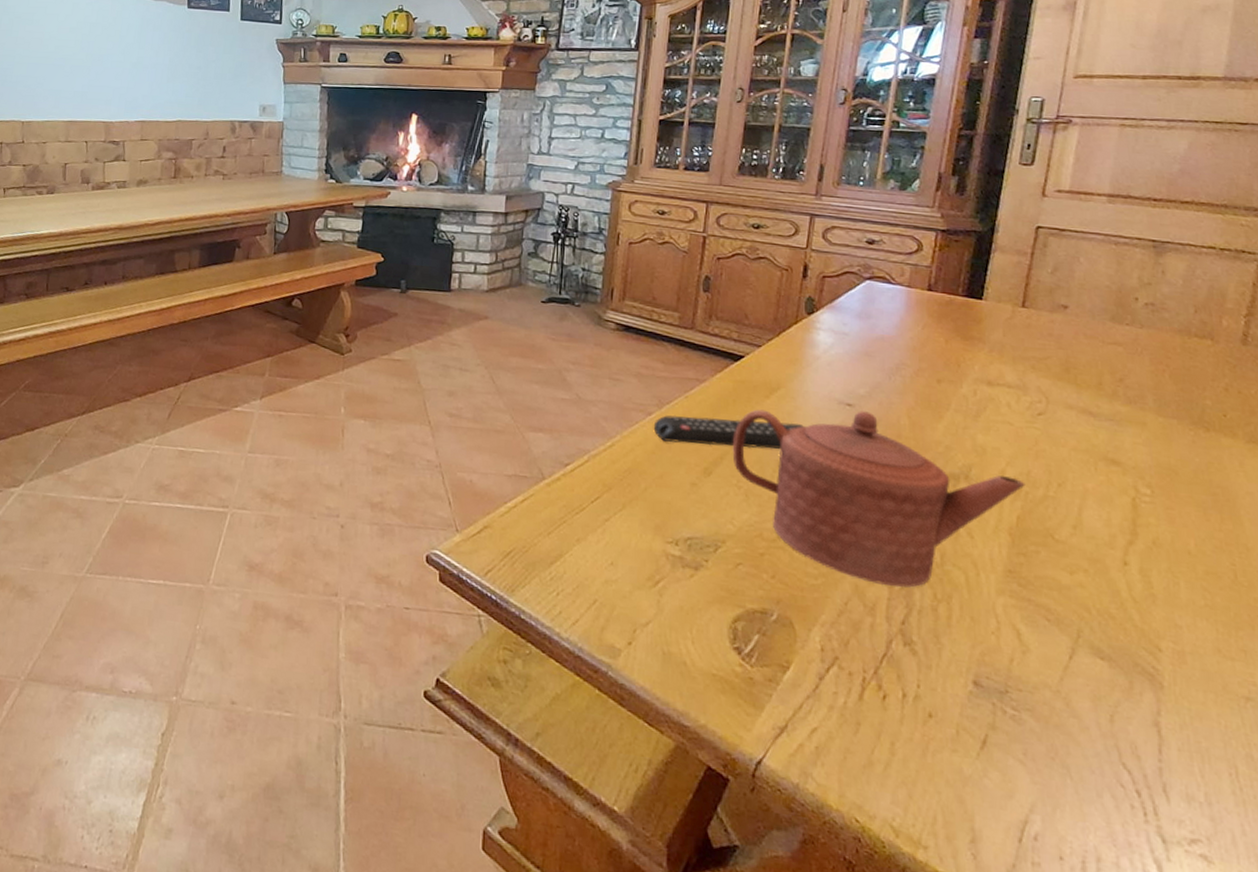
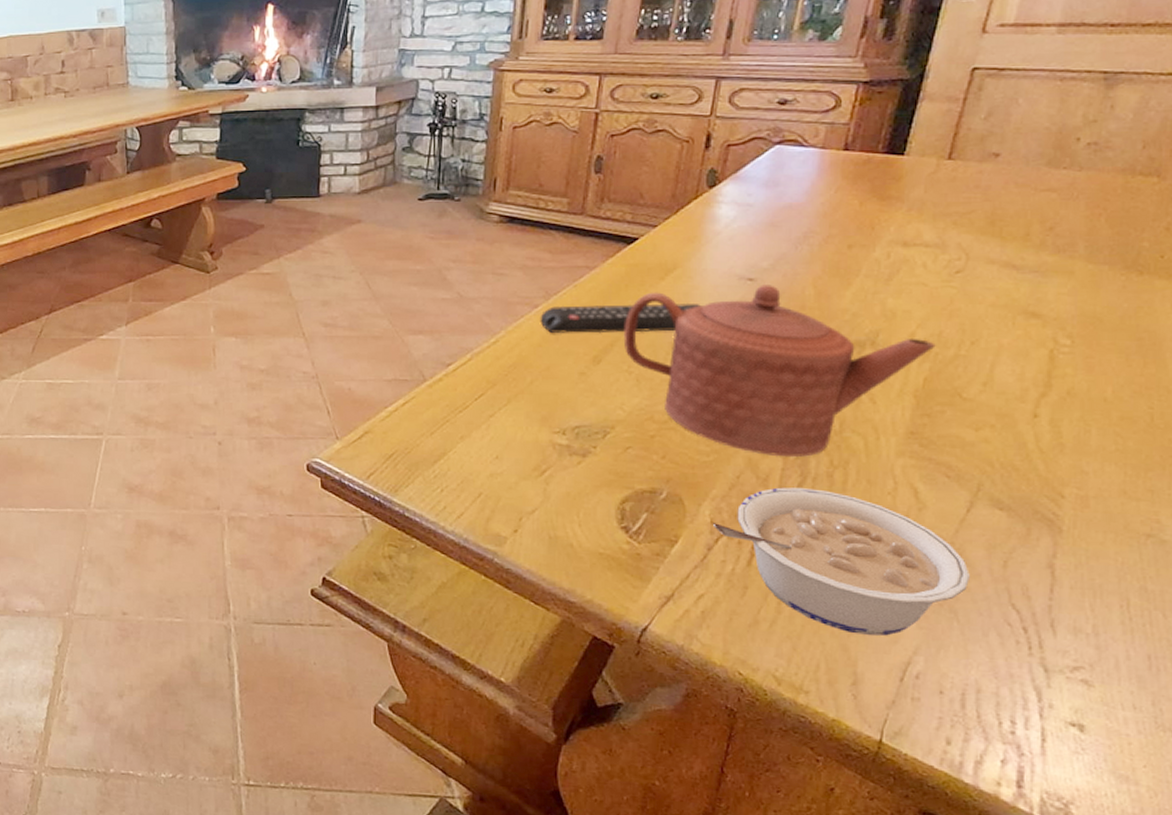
legume: none [823,617,1079,789] -> present [712,487,970,636]

